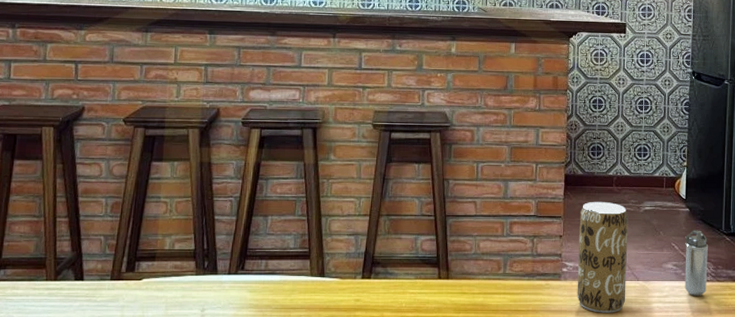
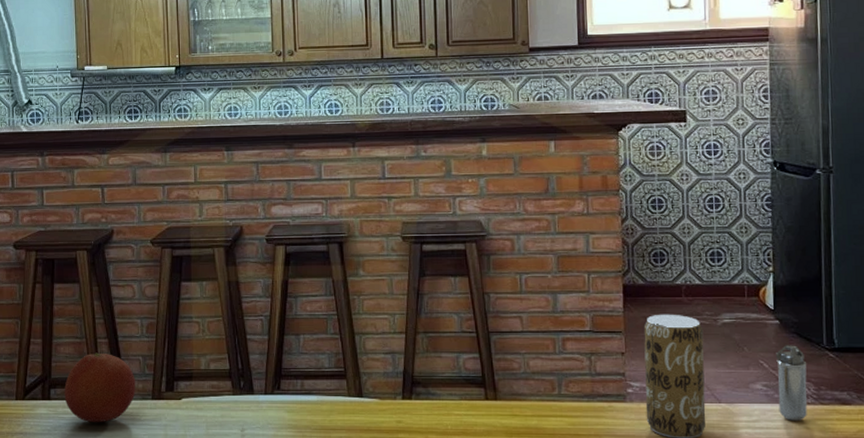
fruit: none [14,232,95,305] -> present [64,352,136,423]

